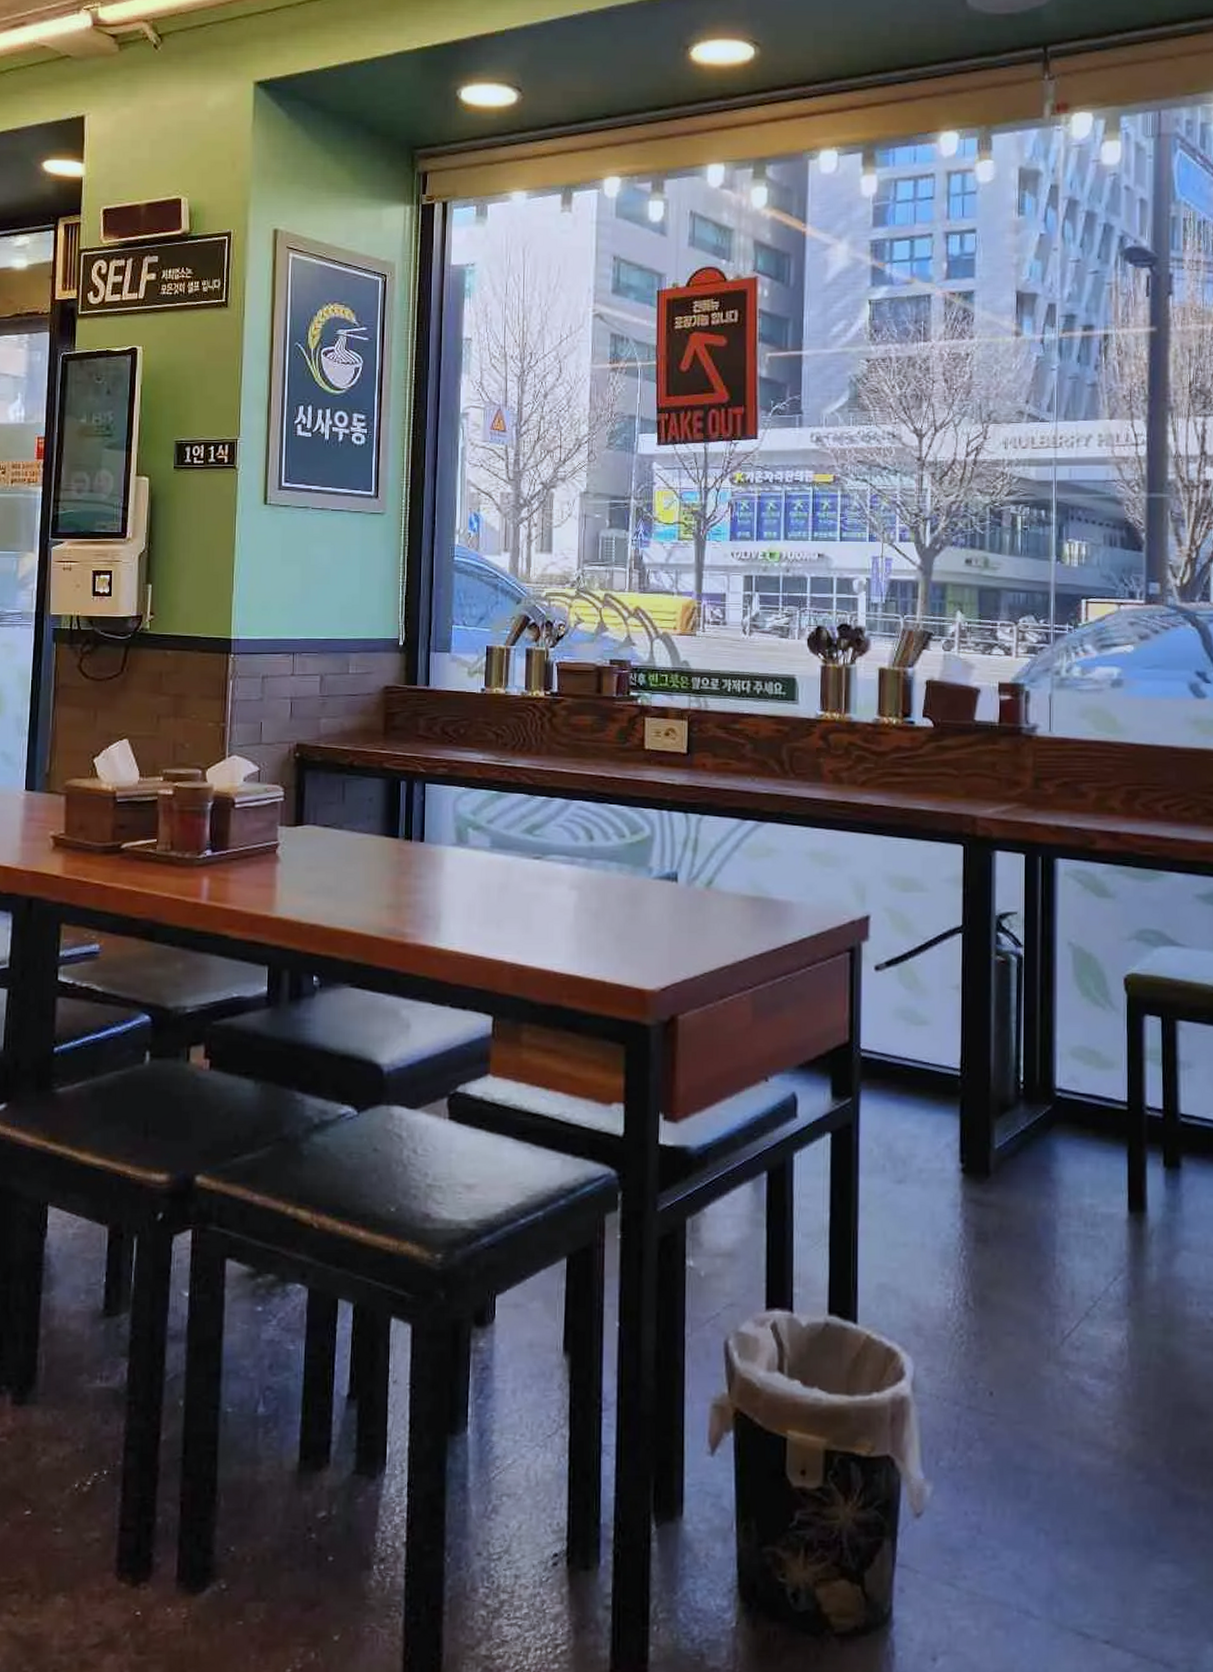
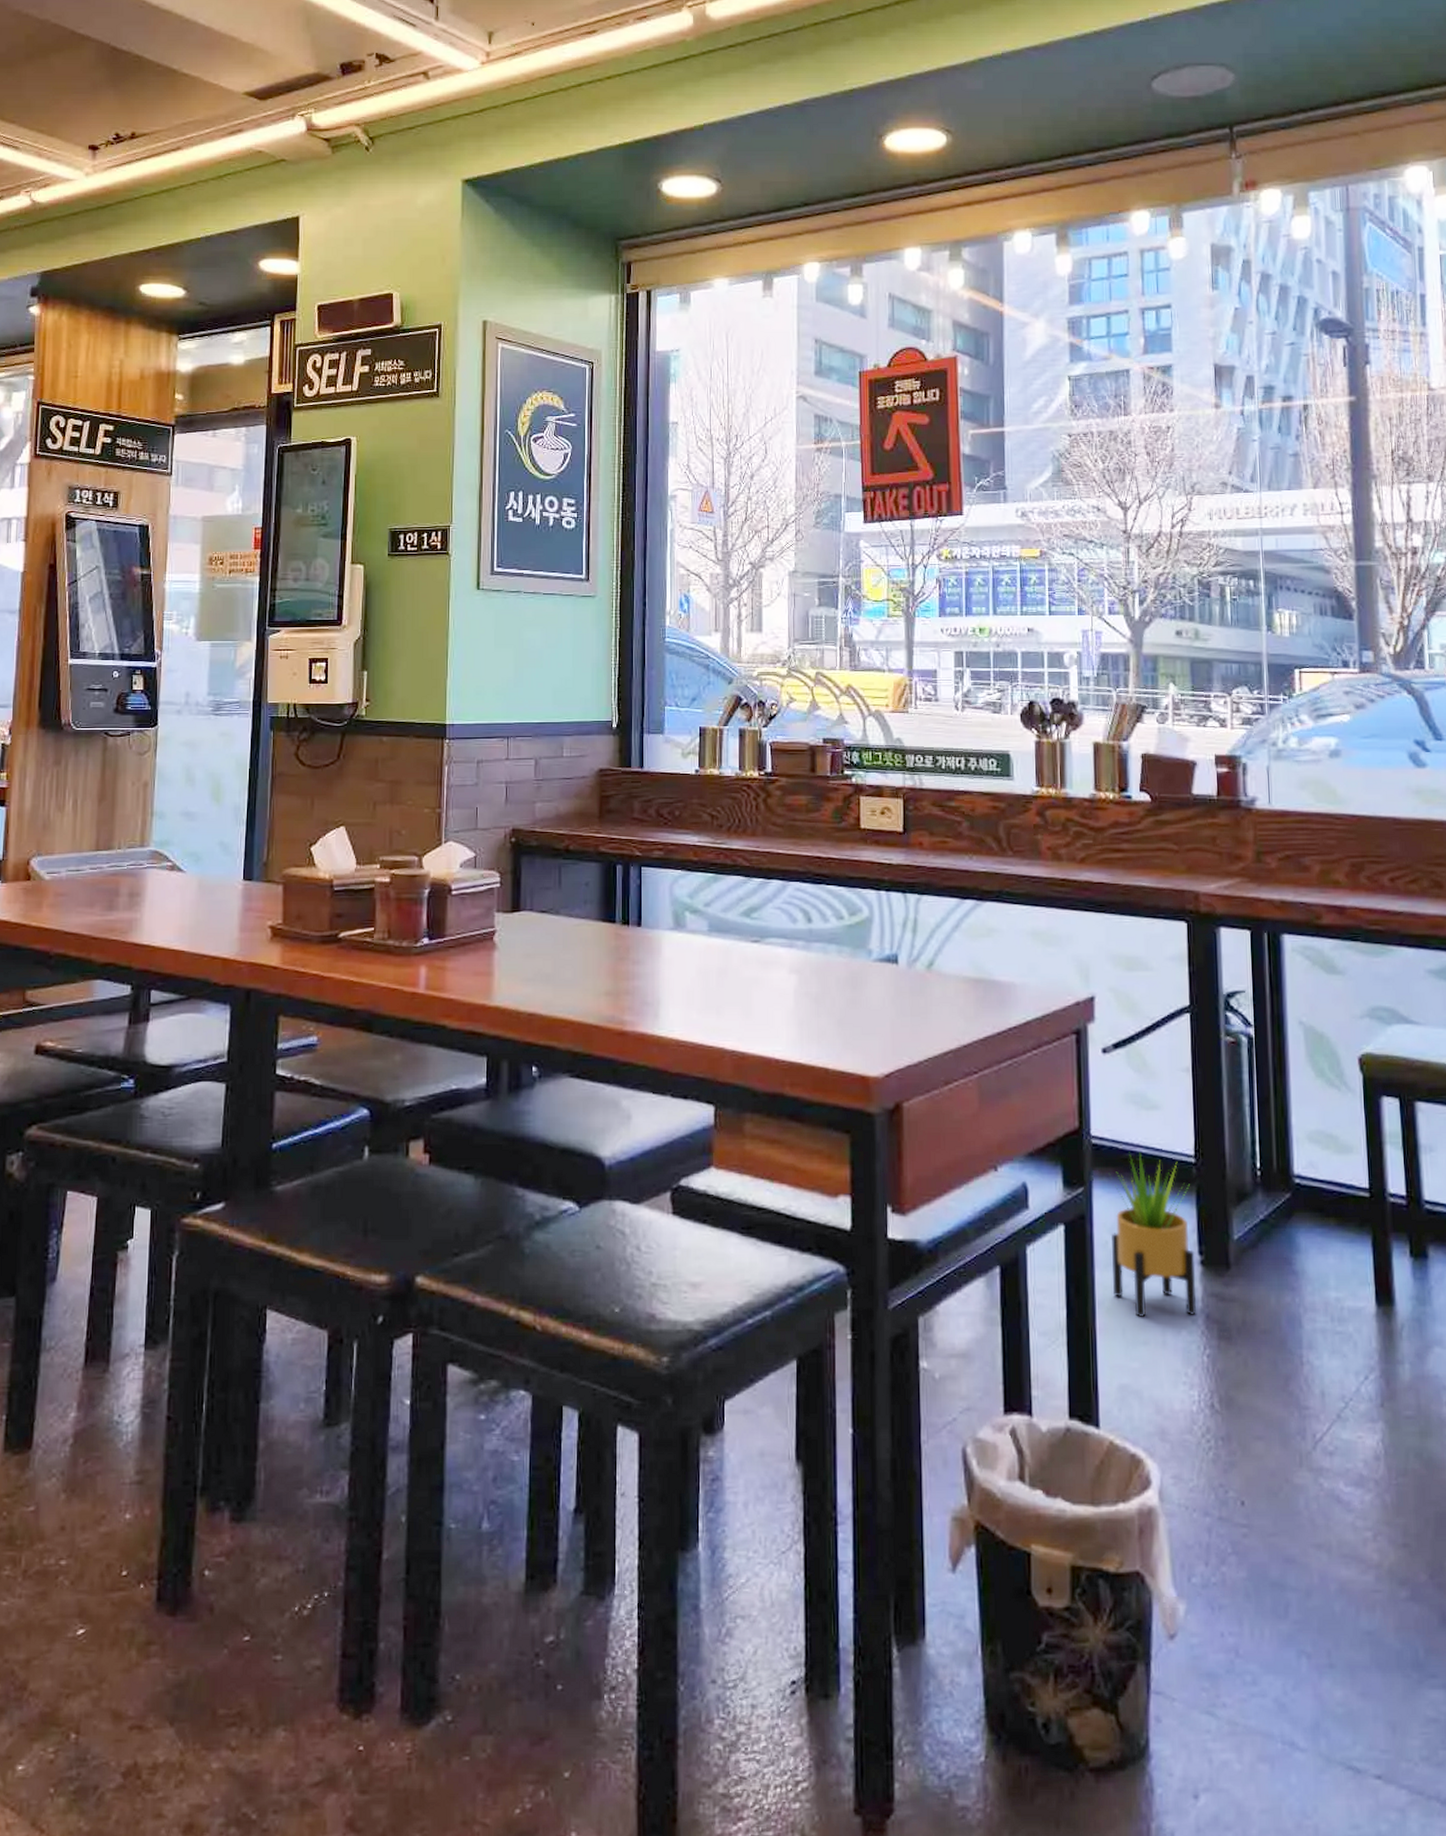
potted plant: none [876,1061,956,1220] -> present [1112,1148,1197,1317]

